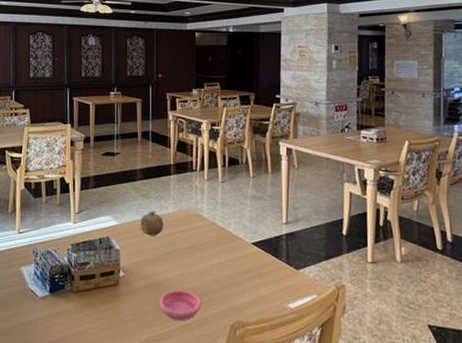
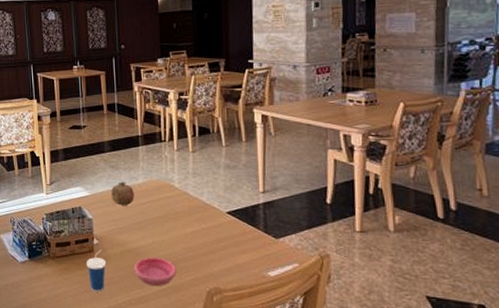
cup: none [111,282,132,328] -> present [87,249,107,292]

